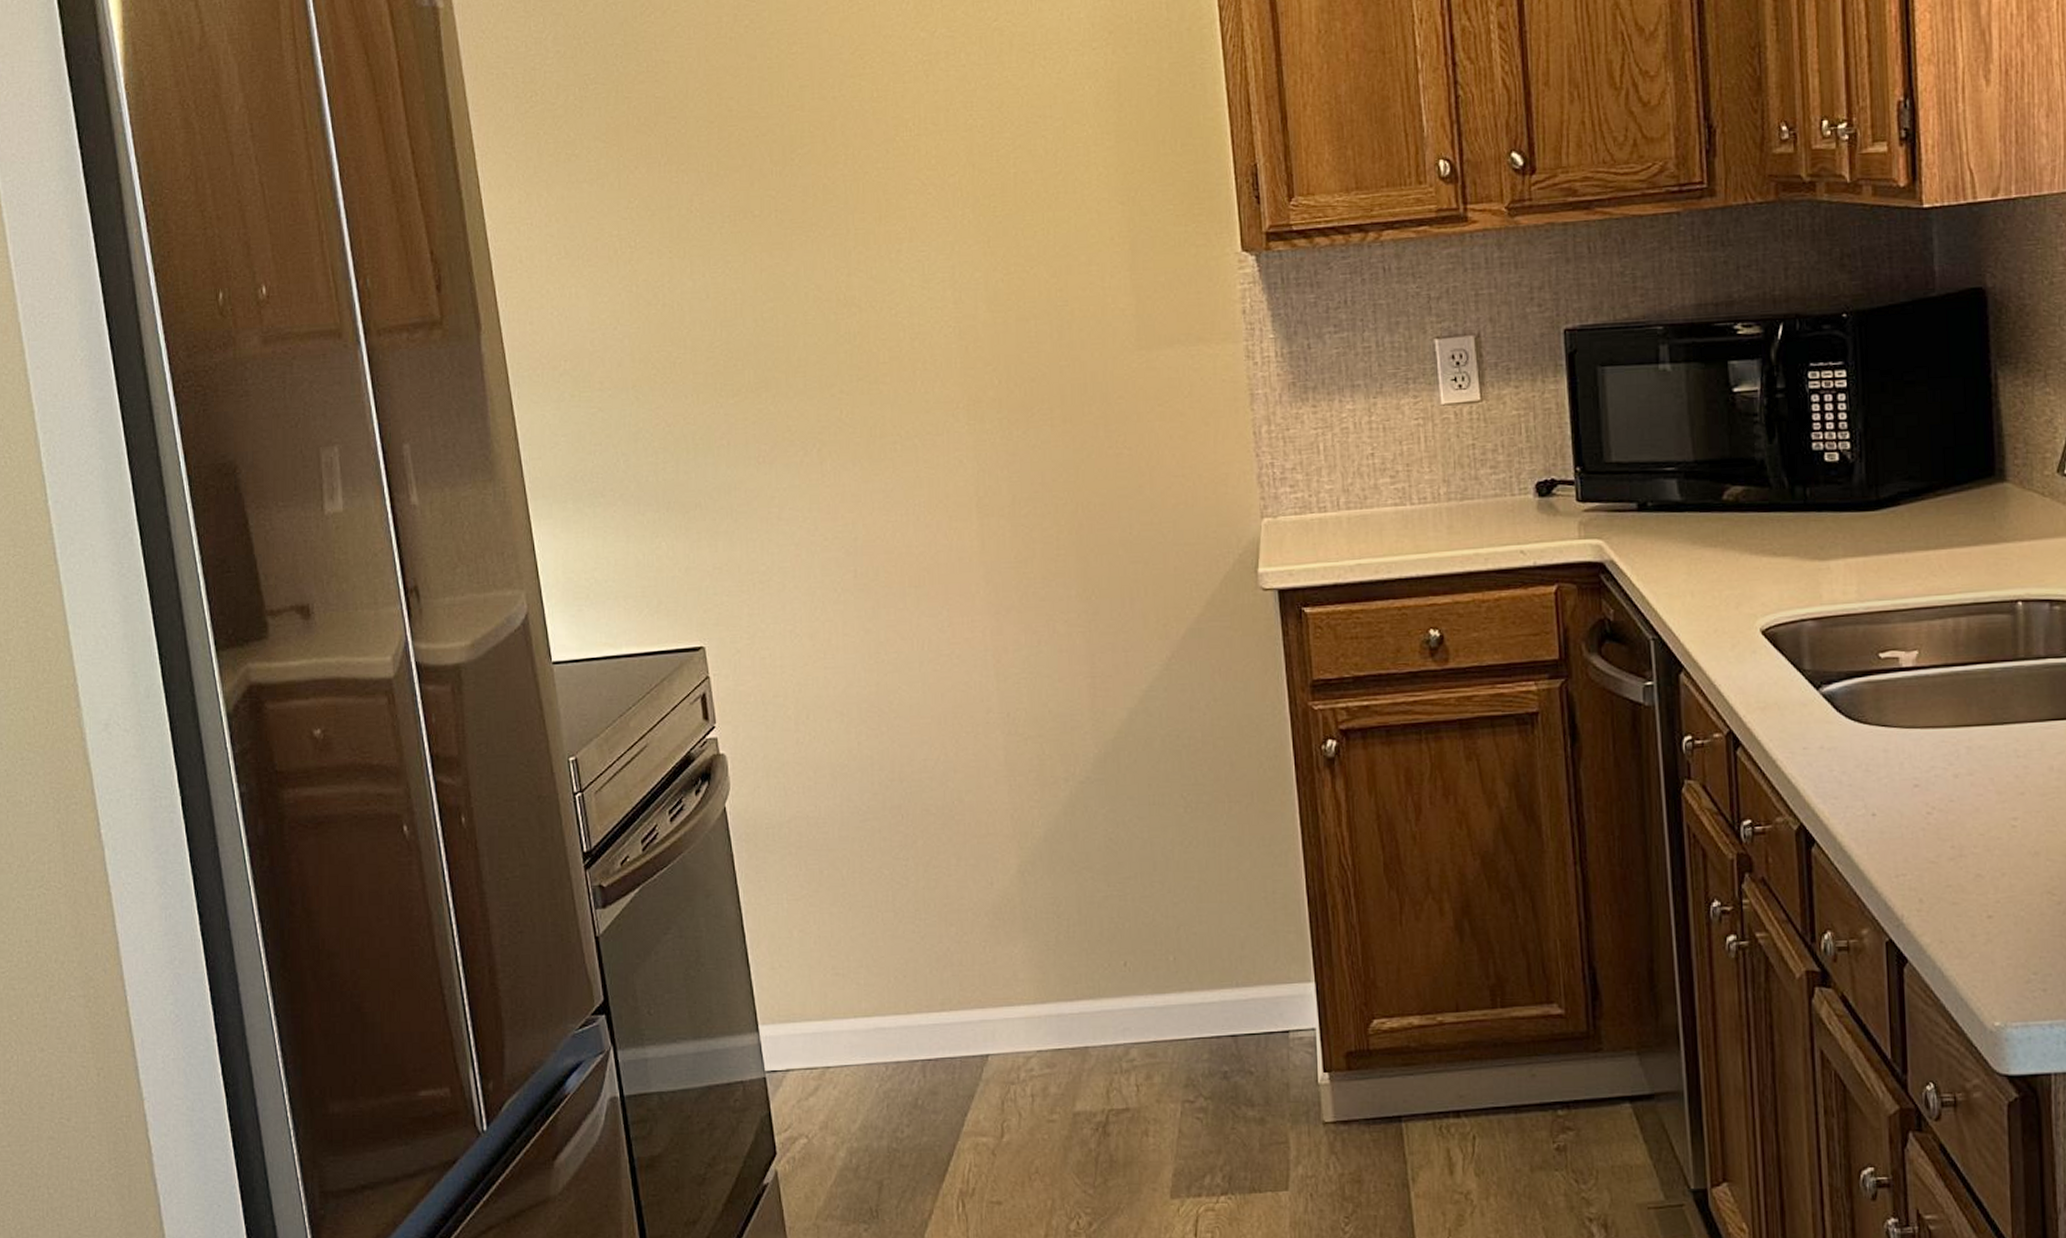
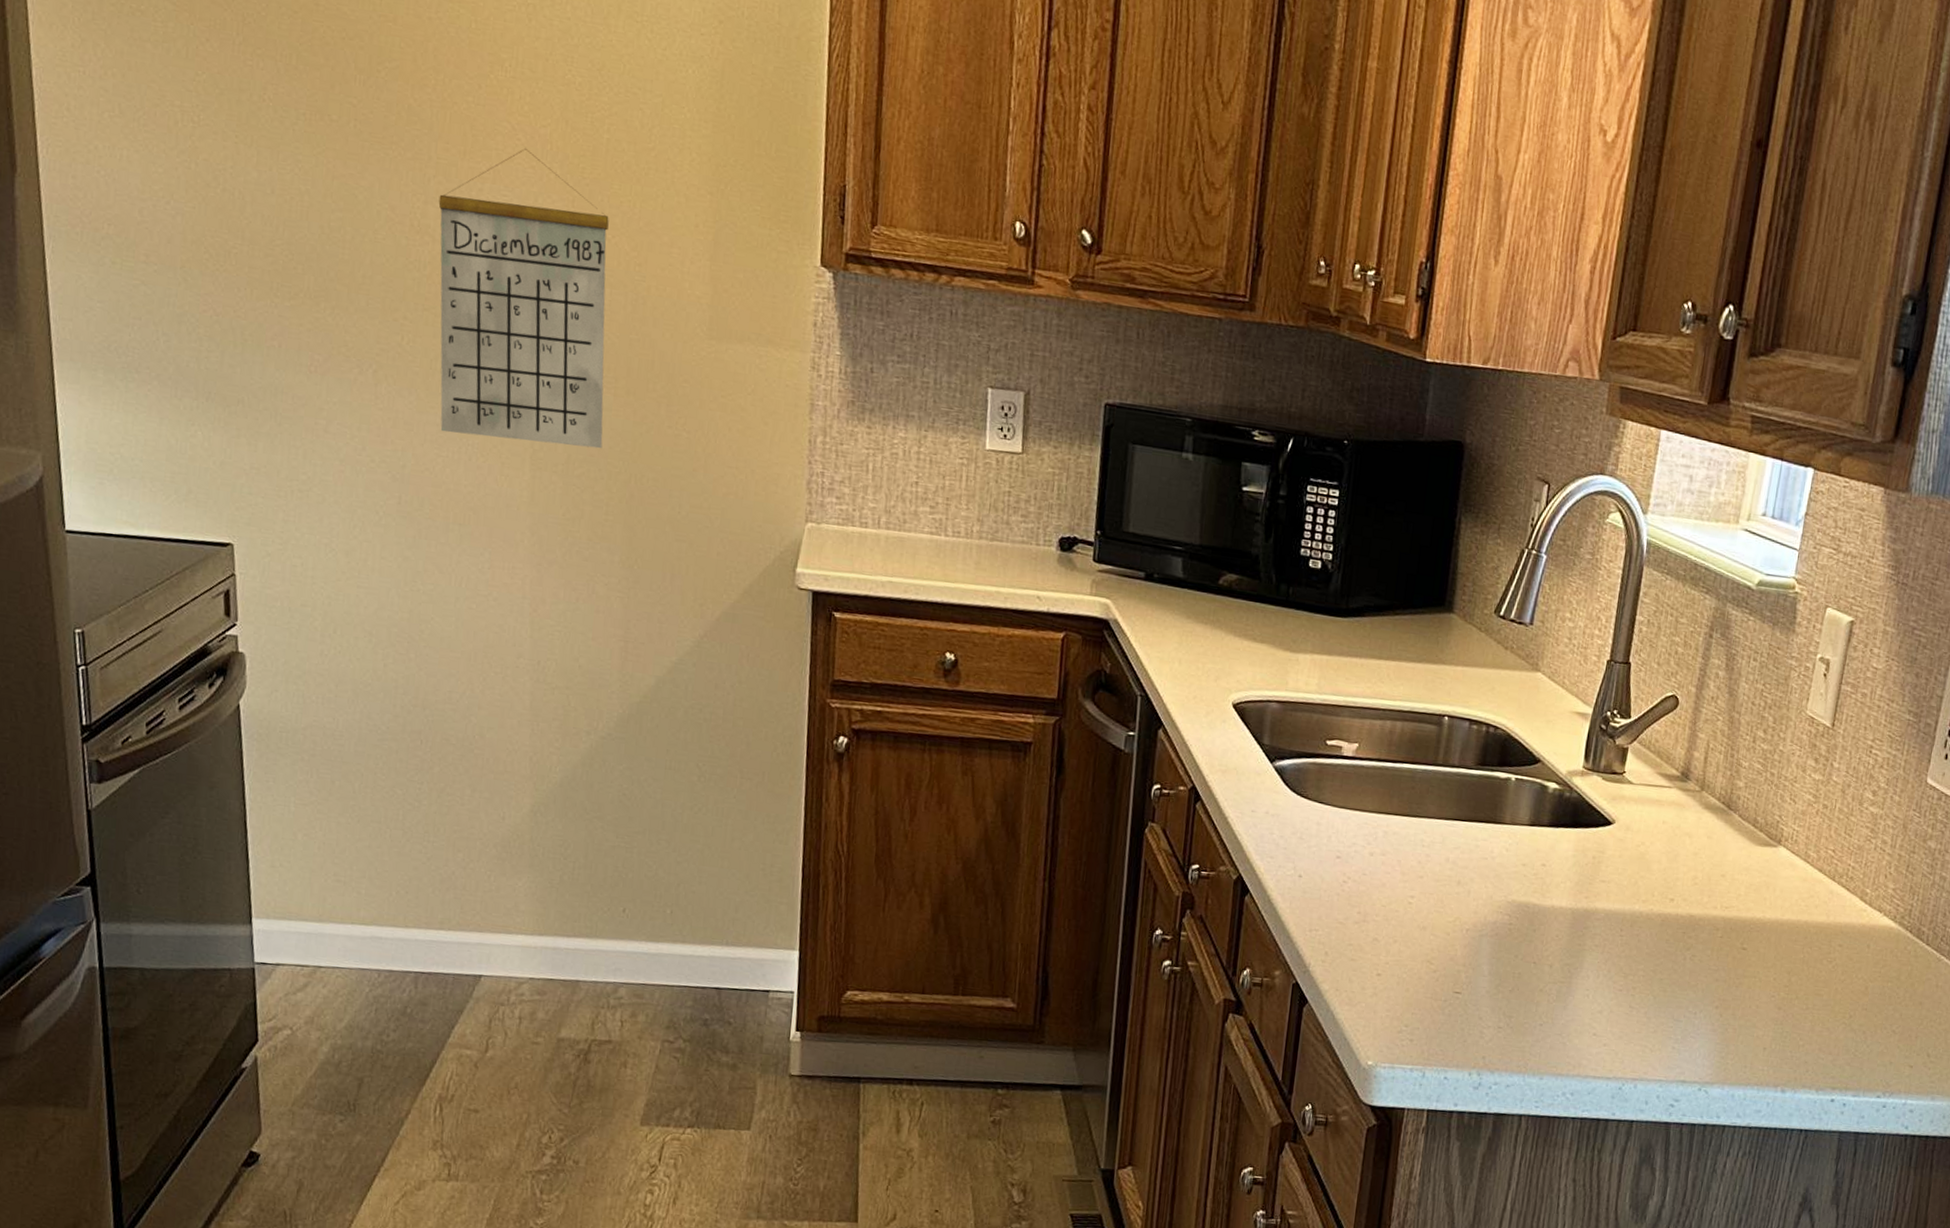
calendar: none [861,200,1045,497] -> present [438,147,609,449]

